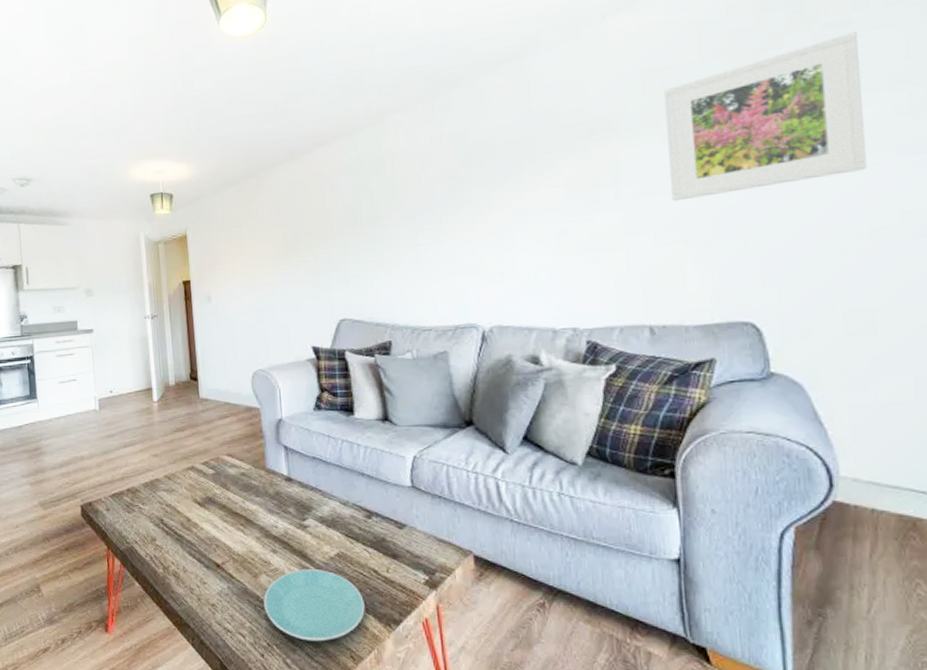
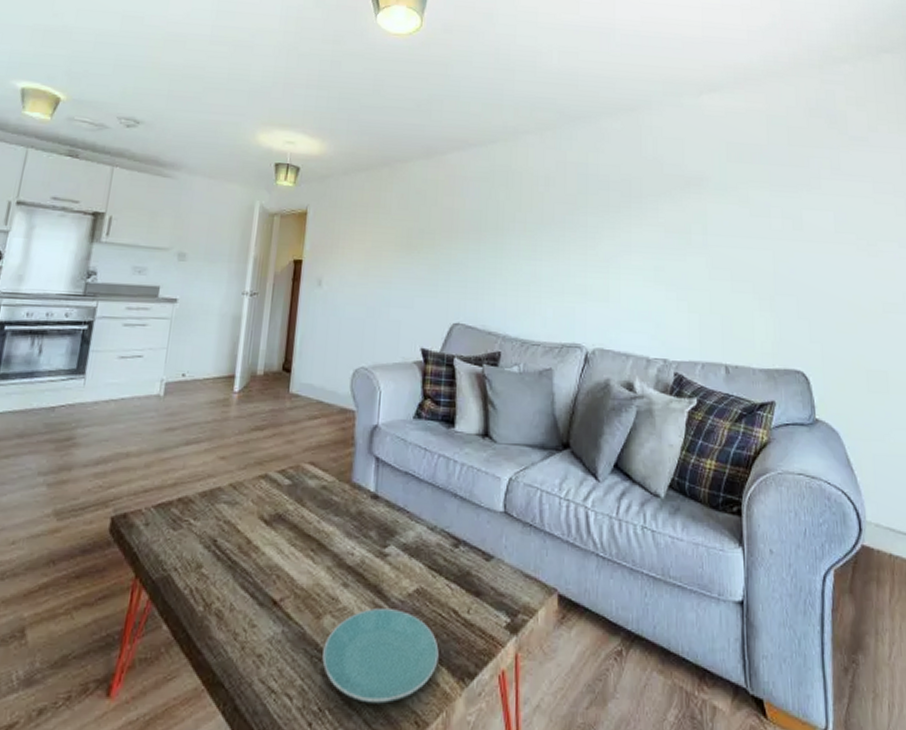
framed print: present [664,32,867,202] -> none [742,147,879,256]

